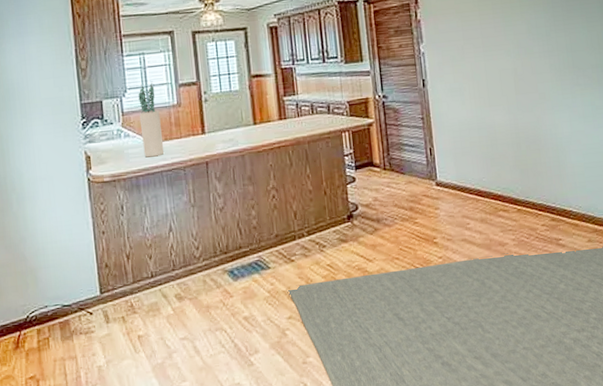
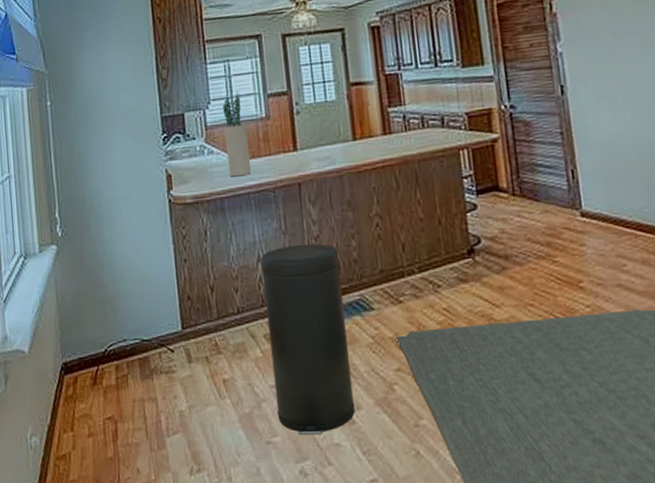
pedal bin: none [172,214,254,379] -> present [261,243,355,436]

